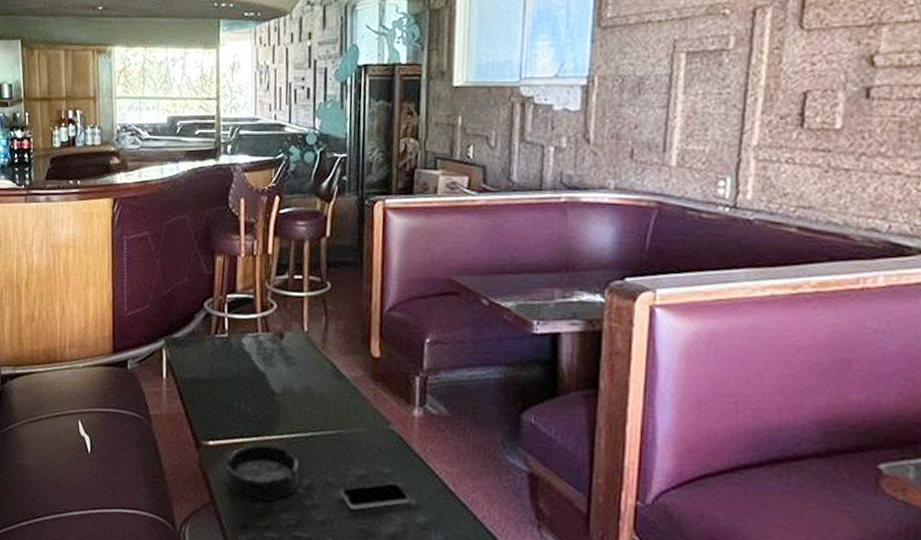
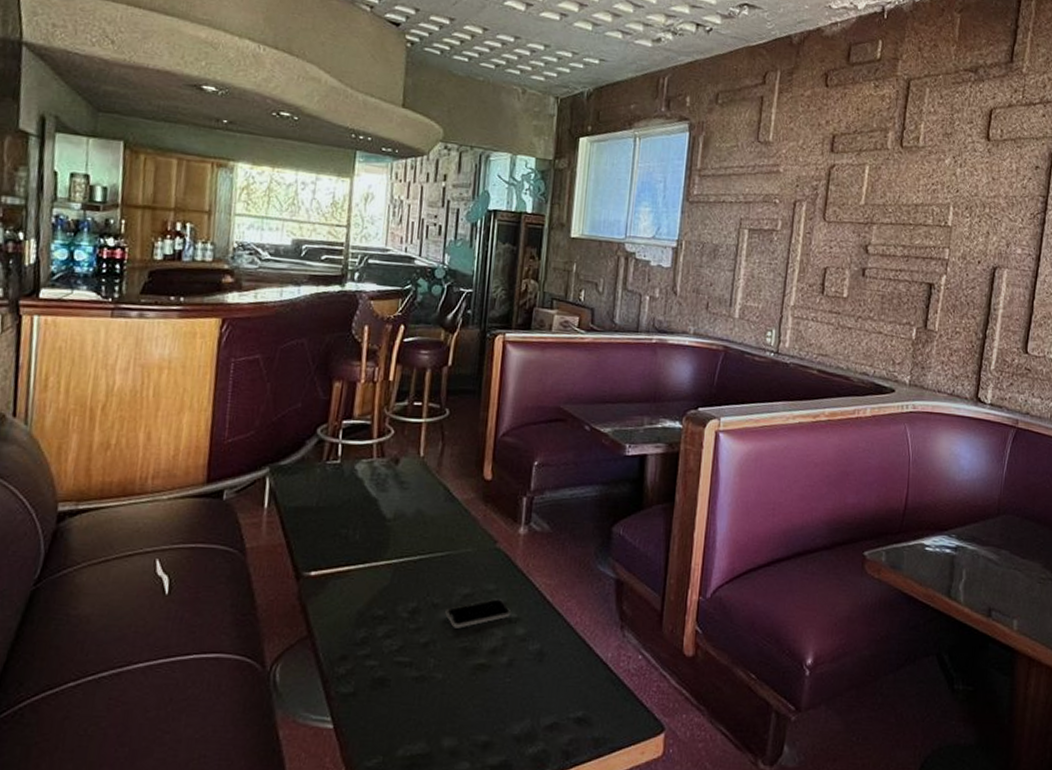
ashtray: present [225,444,299,503] -> none [327,571,406,632]

